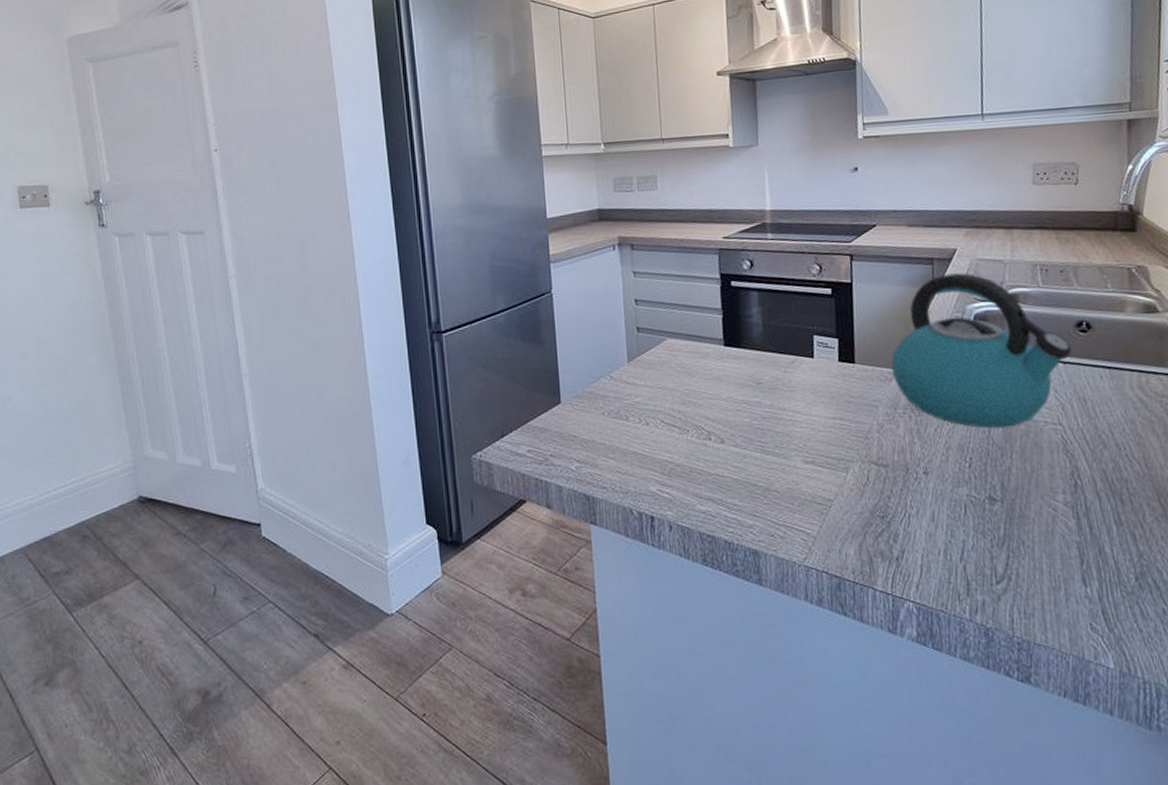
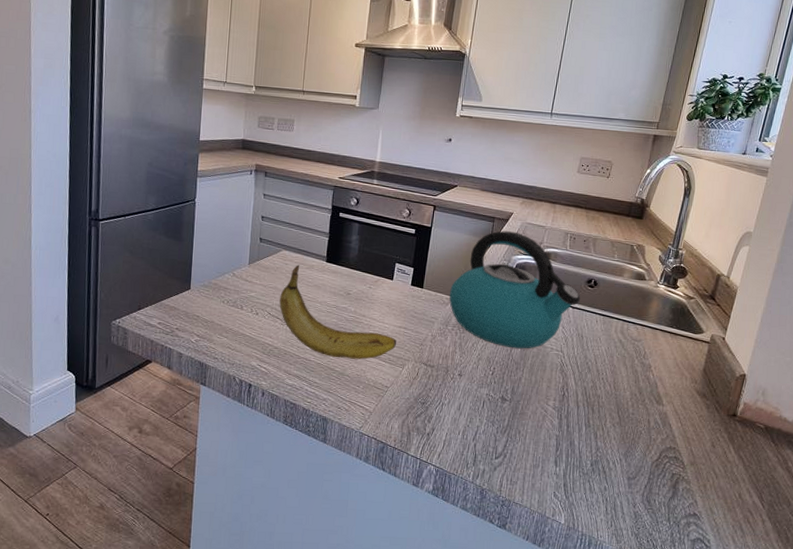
fruit: none [672,354,833,468] -> present [279,265,396,360]

